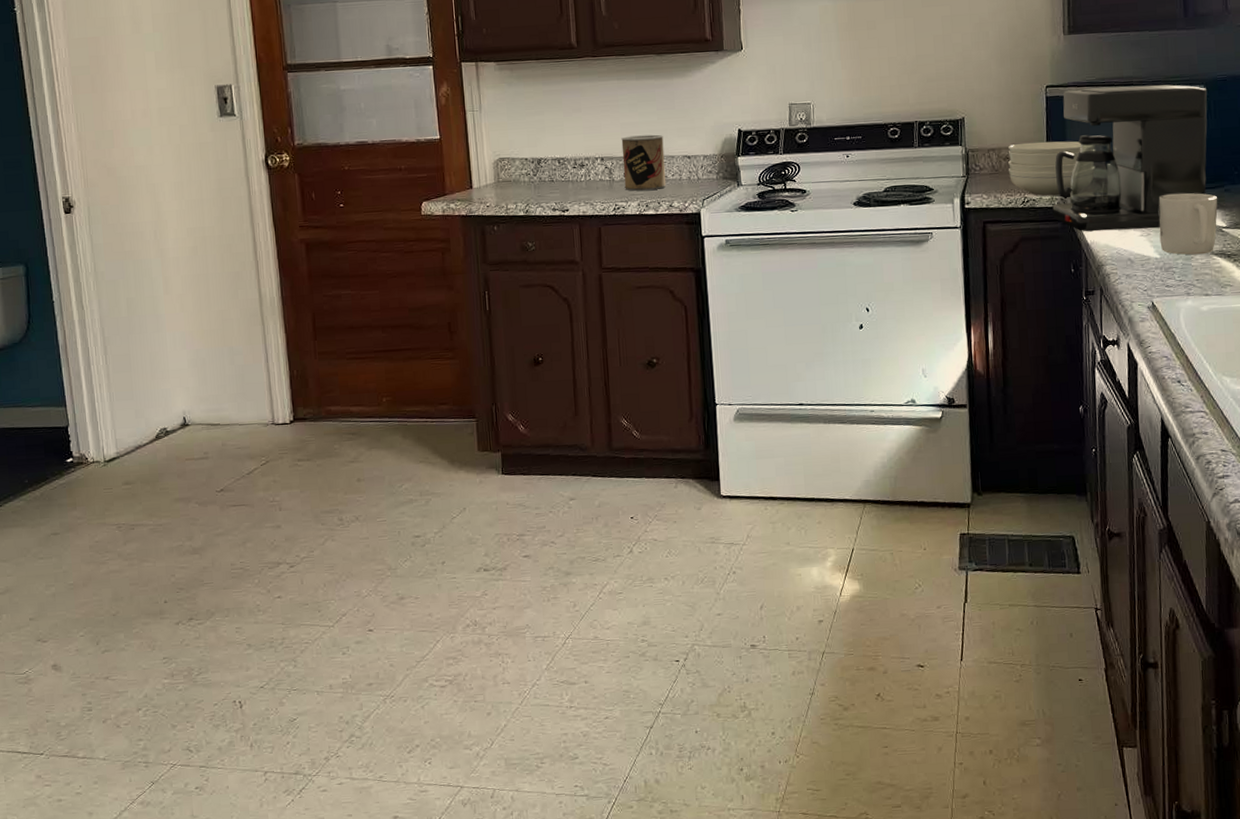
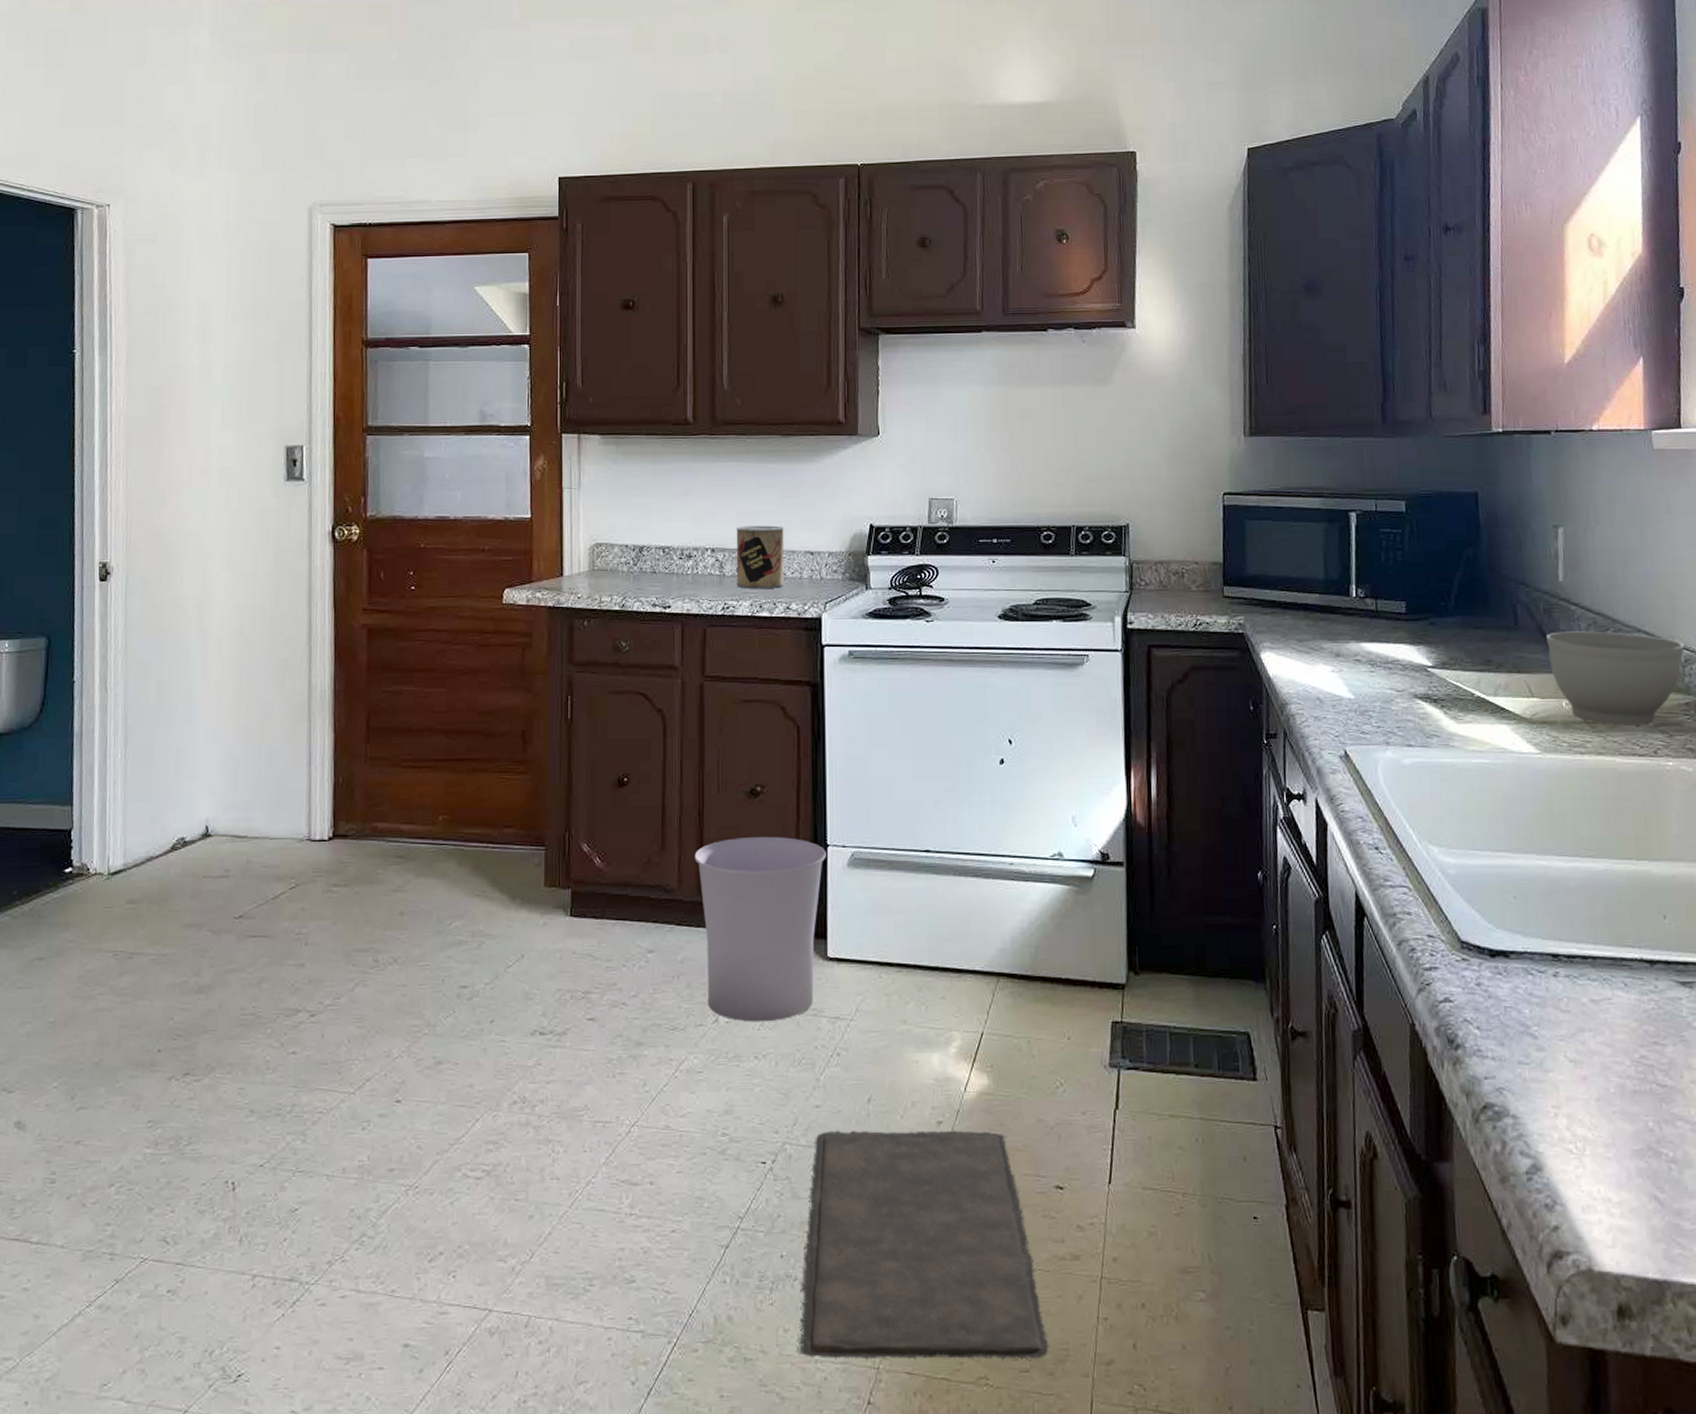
waste bin: none [603,399,715,551] -> present [694,836,826,1022]
doormat: none [712,626,917,807] -> present [796,1130,1051,1360]
bowl: present [1008,141,1081,196] -> none [1177,556,1263,620]
coffee maker: present [1052,84,1208,232] -> none [1229,497,1409,664]
mug: present [1158,192,1218,255] -> none [1352,623,1422,698]

